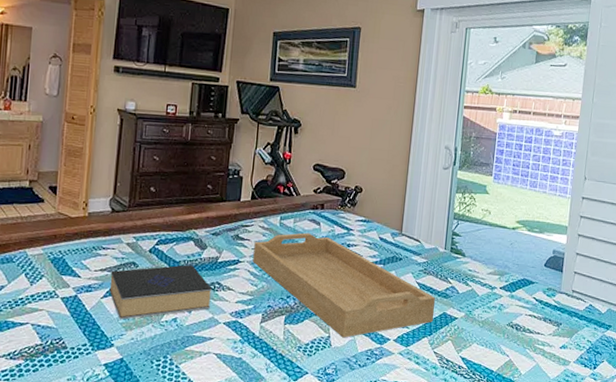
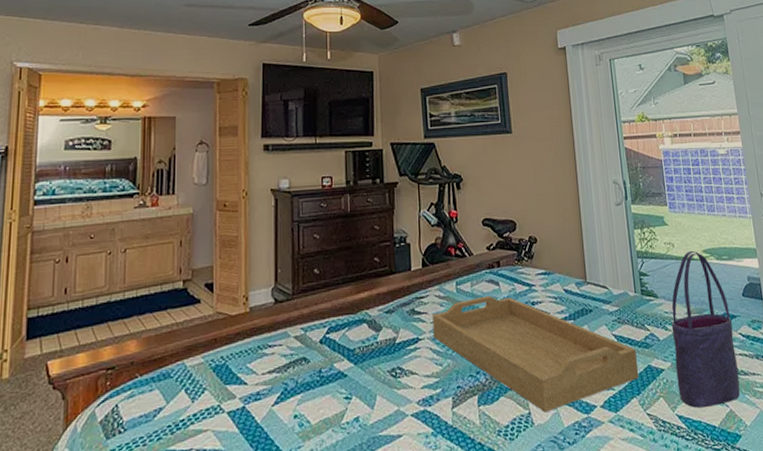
book: present [109,265,212,320] -> none [280,351,394,429]
tote bag: none [466,219,530,354] -> present [671,250,740,408]

